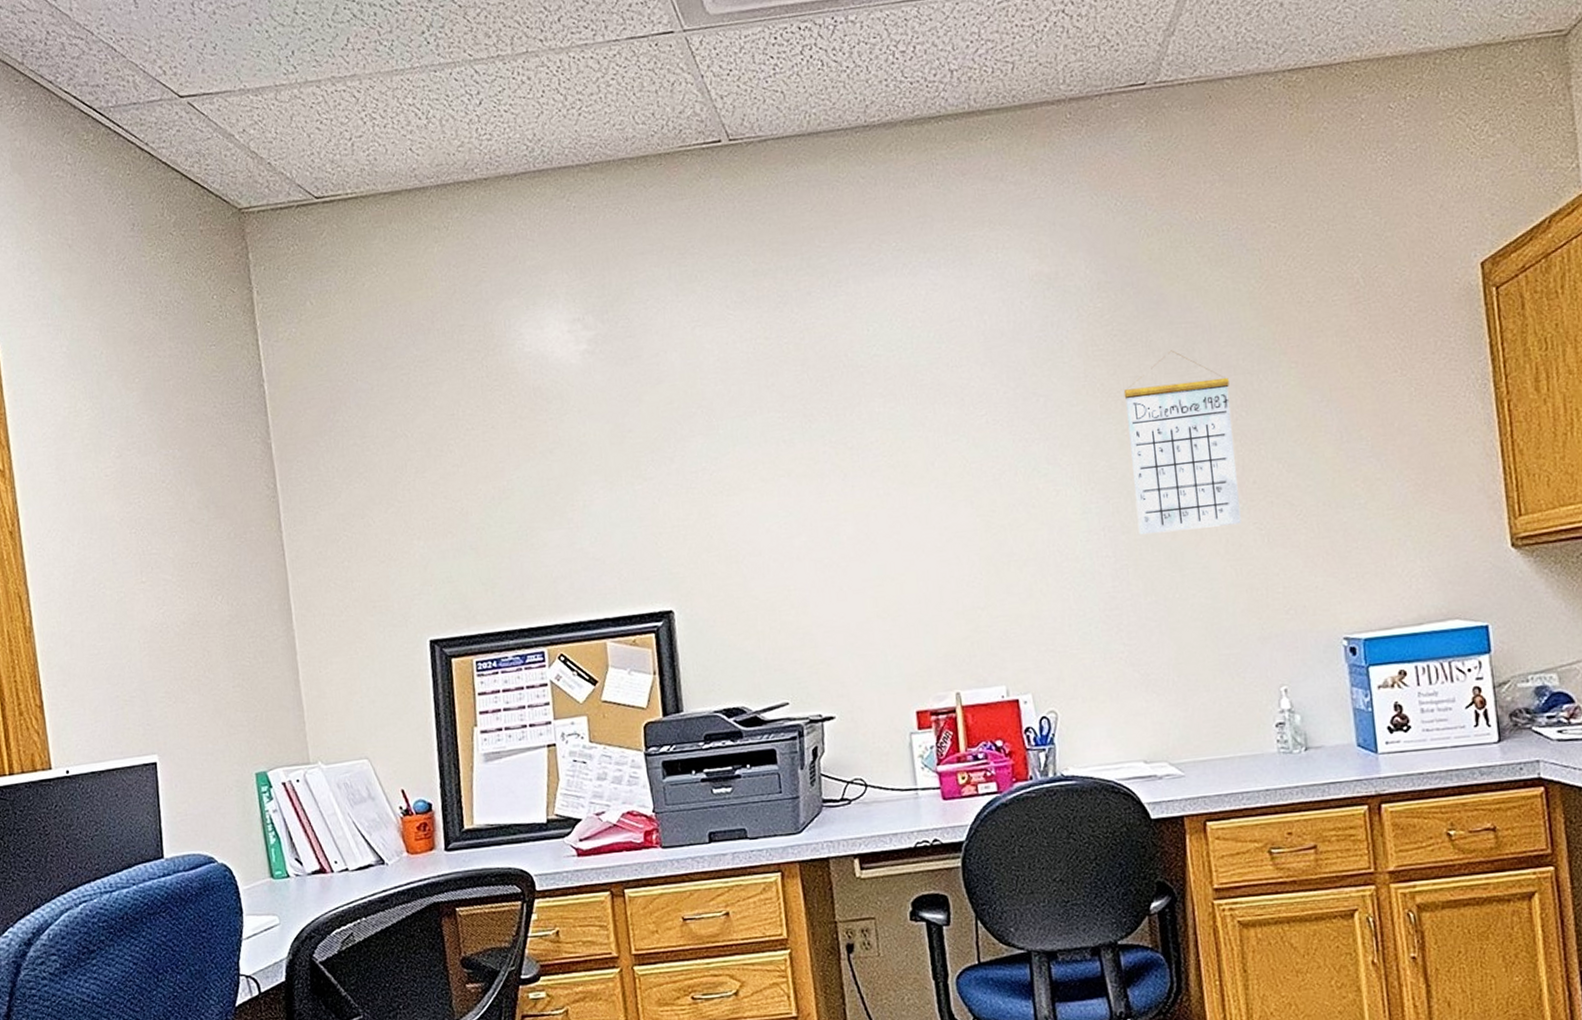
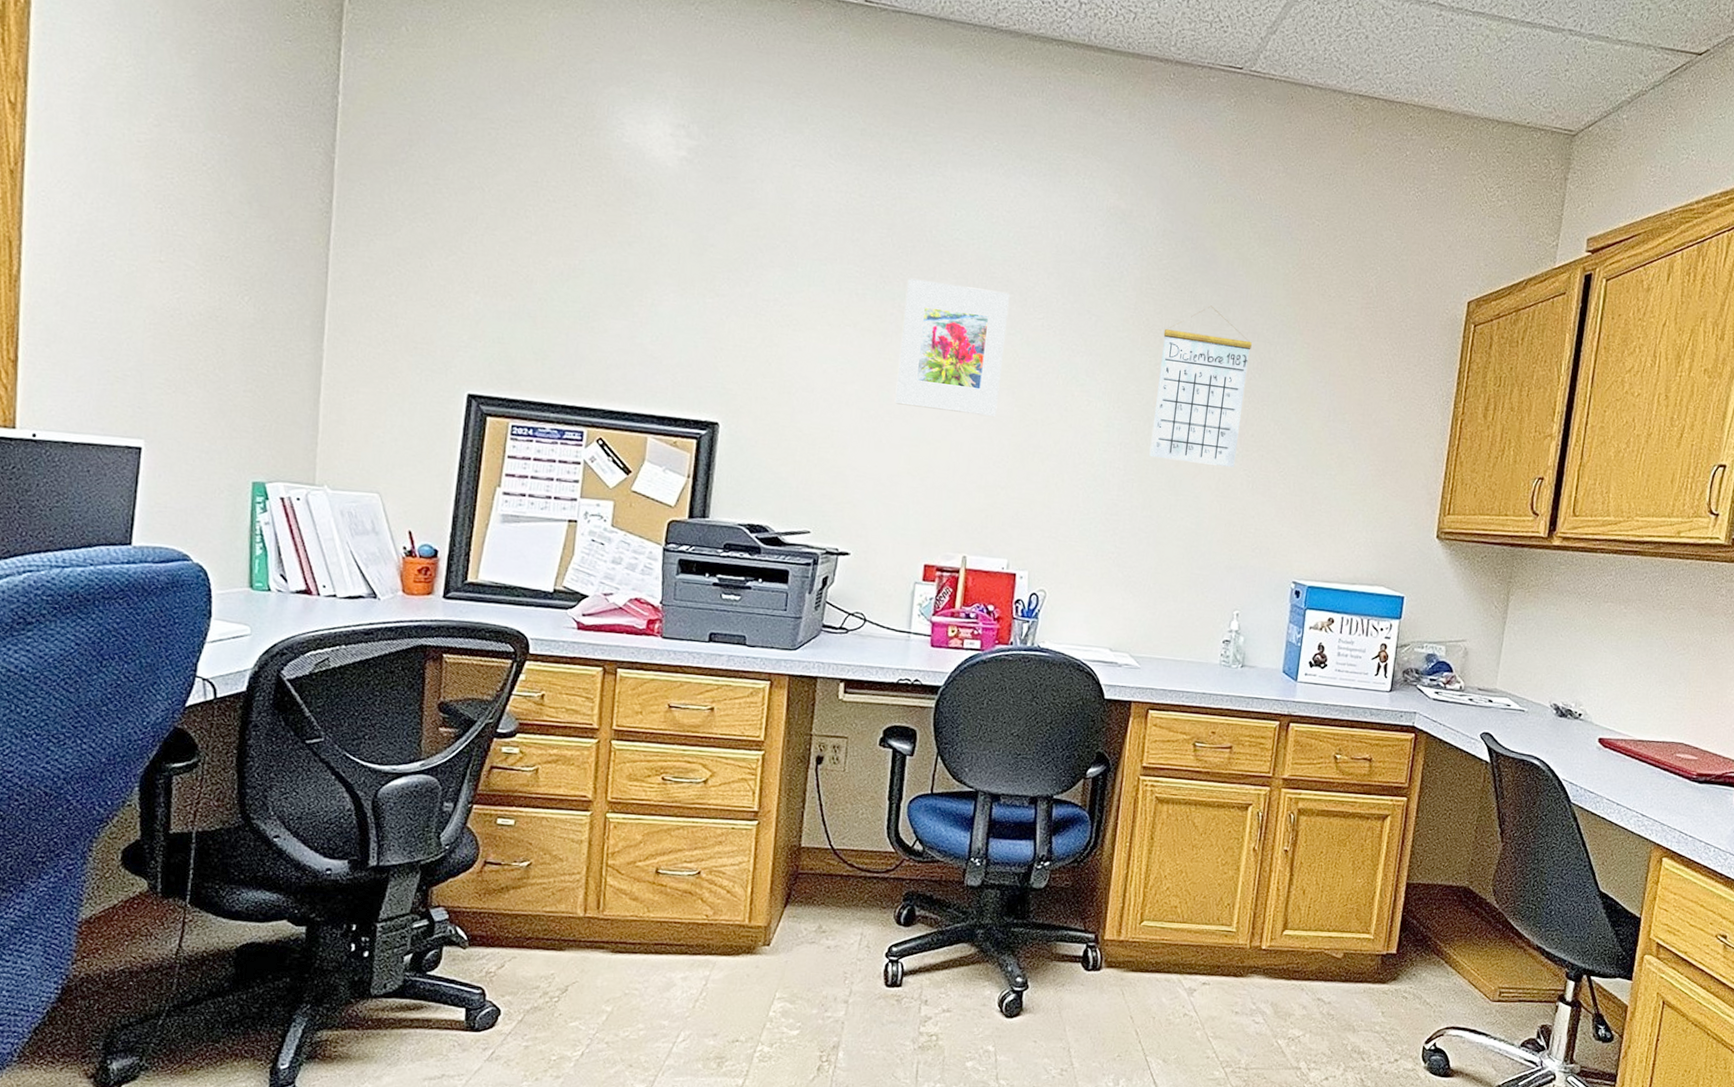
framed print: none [834,397,958,546] -> present [895,278,1010,417]

